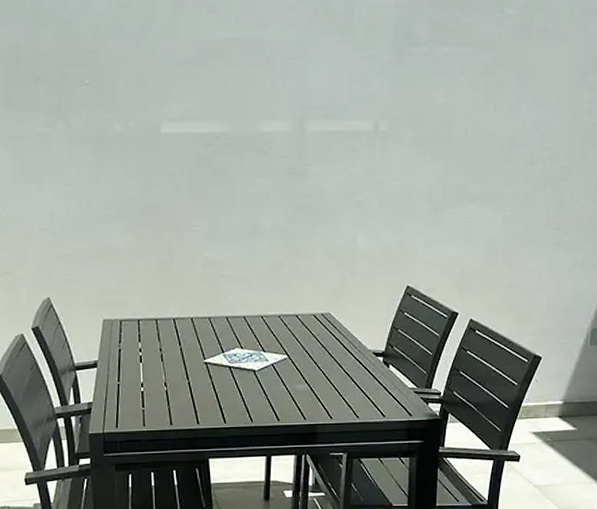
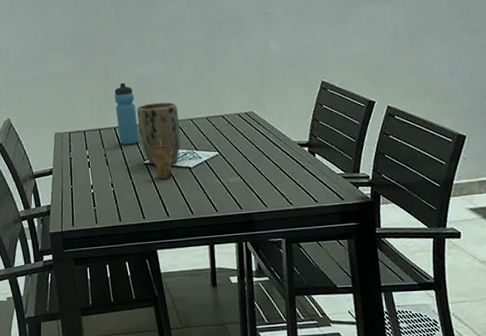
water bottle: none [176,267,201,340] -> present [114,82,139,145]
plant pot: none [201,293,248,365] -> present [137,102,181,165]
cup: none [214,335,236,382] -> present [152,138,172,180]

